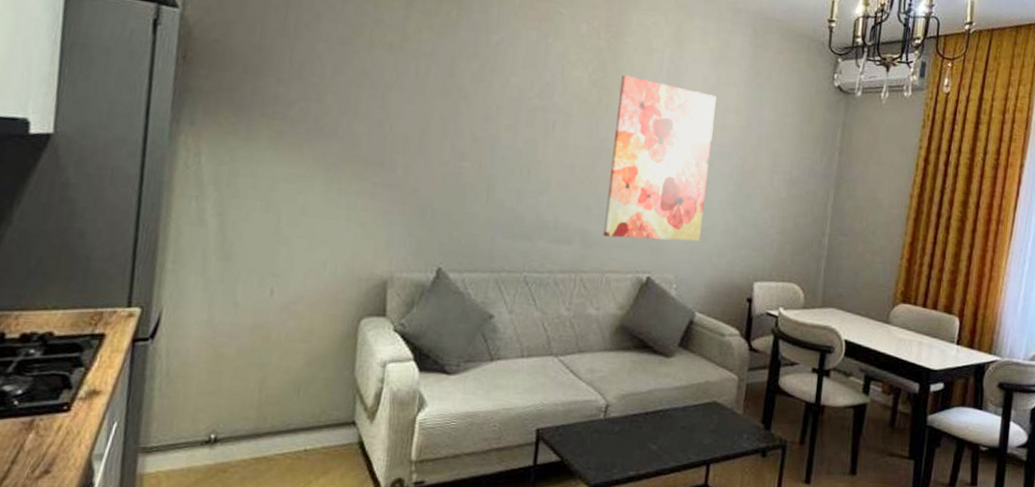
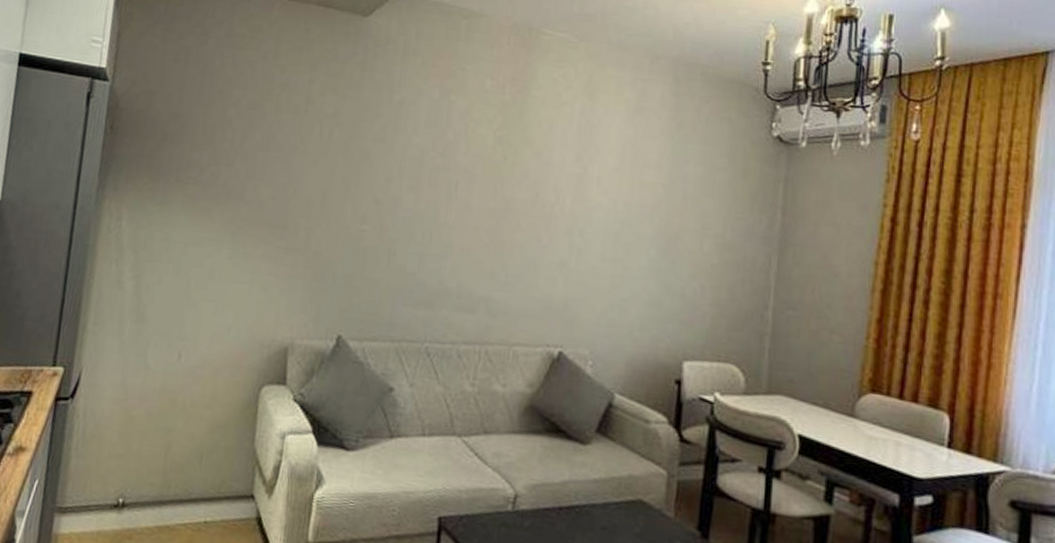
wall art: present [603,74,716,242] -> none [509,130,634,313]

